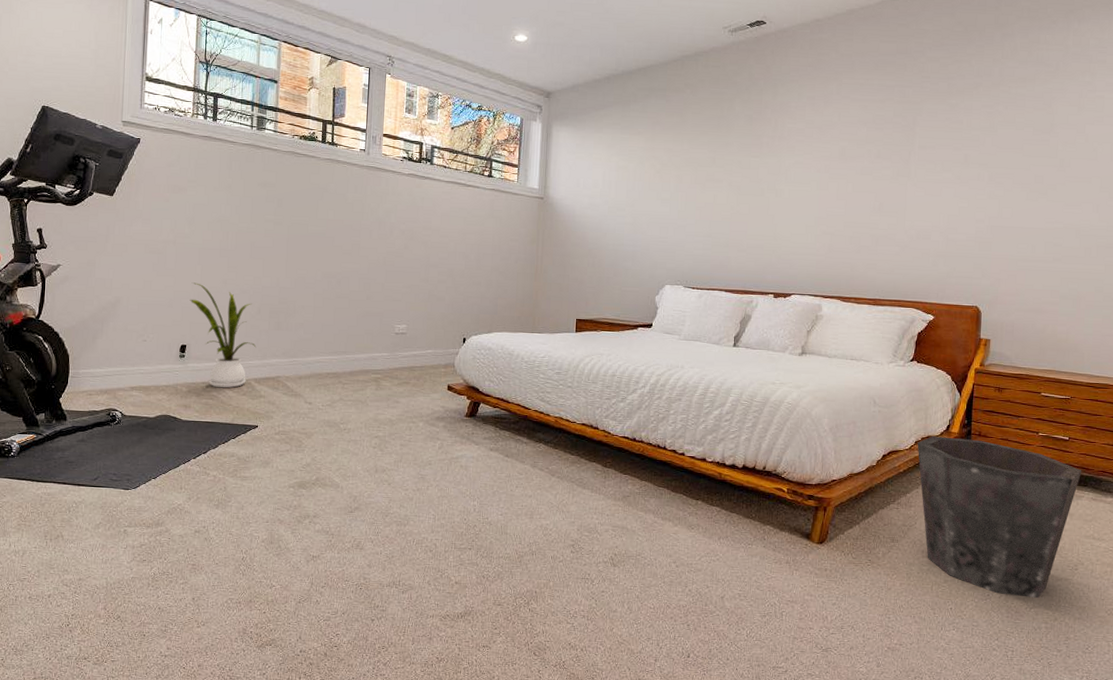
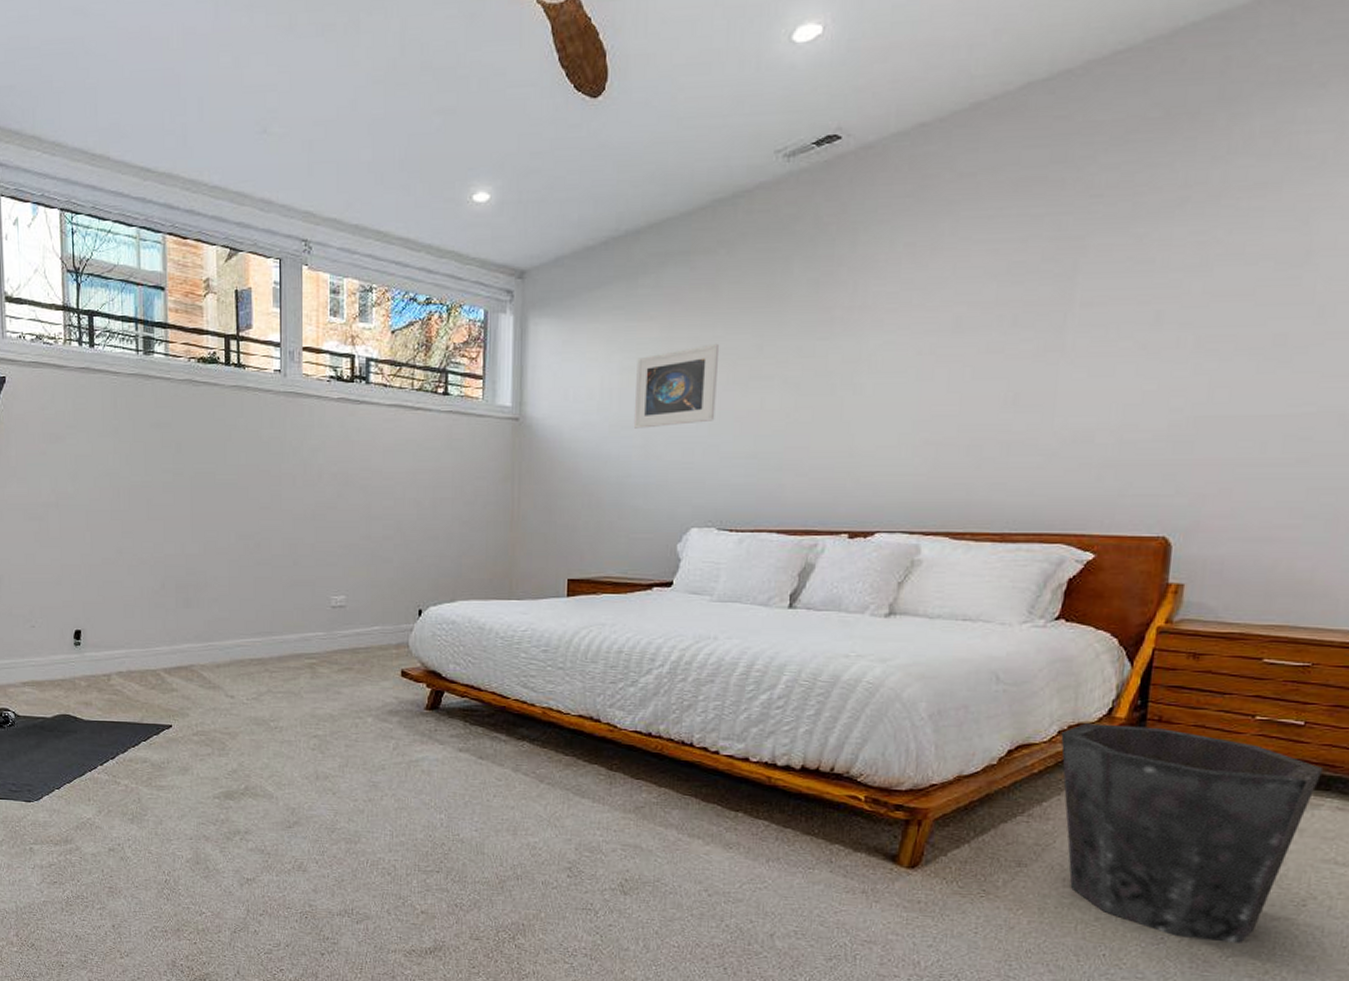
house plant: present [190,282,257,388] -> none [80,553,163,681]
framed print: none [625,154,686,211] -> present [633,343,720,429]

